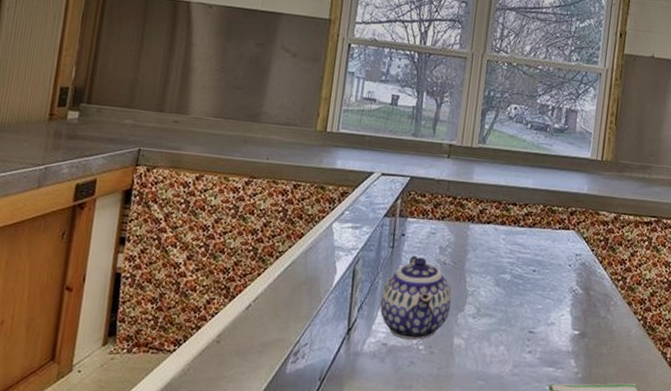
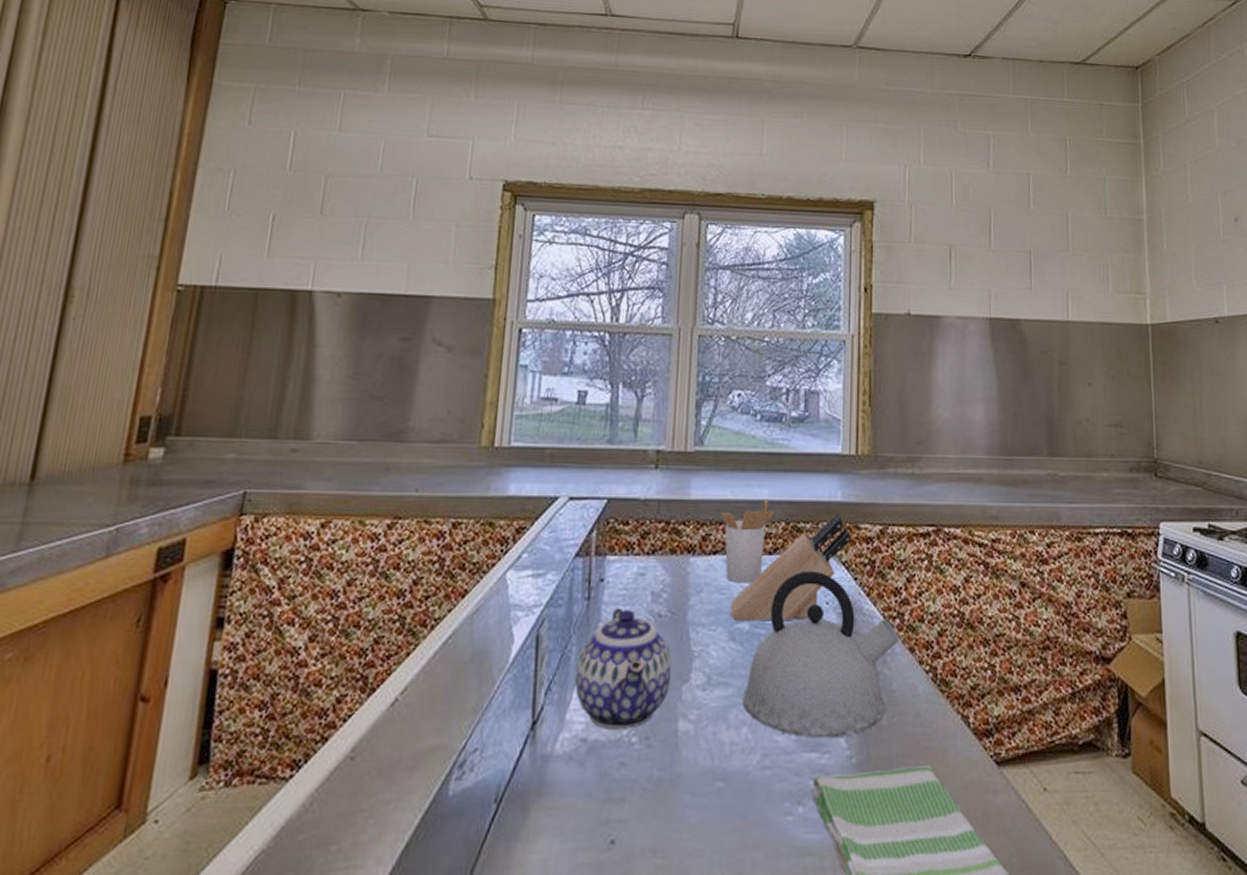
utensil holder: none [495,187,536,247] -> present [720,499,774,583]
knife block: none [497,201,593,276] -> present [730,513,852,621]
kettle: none [501,241,621,359] -> present [742,570,899,739]

